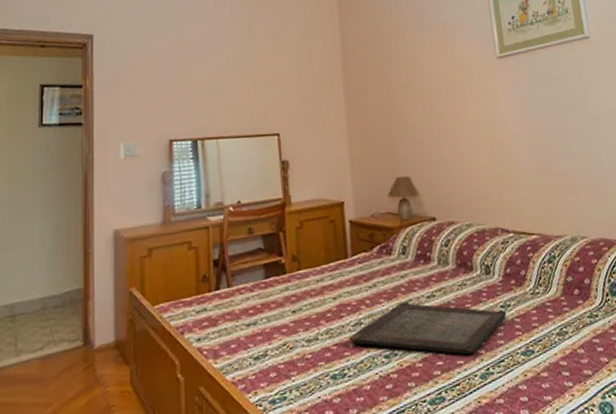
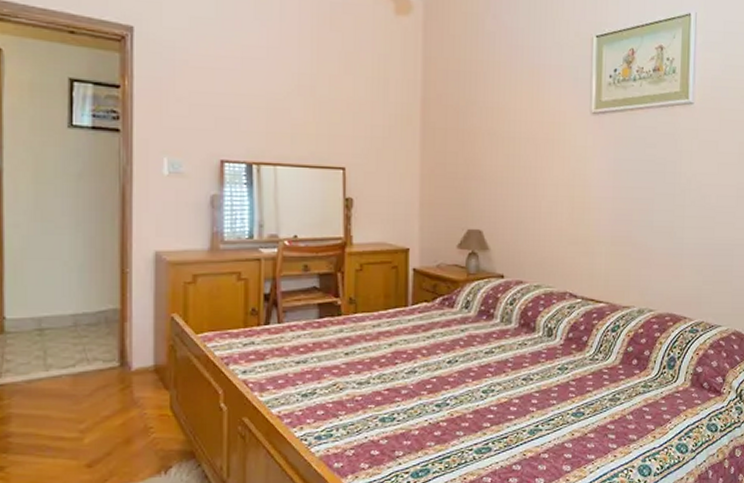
serving tray: present [349,301,507,355] -> none [401,355,563,411]

